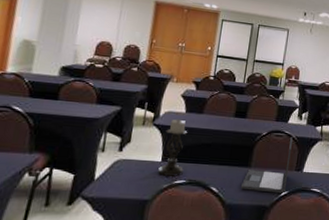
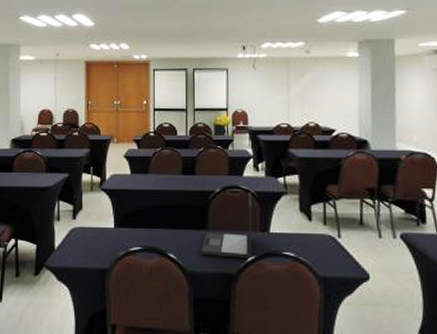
candle holder: present [158,119,188,178] -> none [113,181,137,244]

